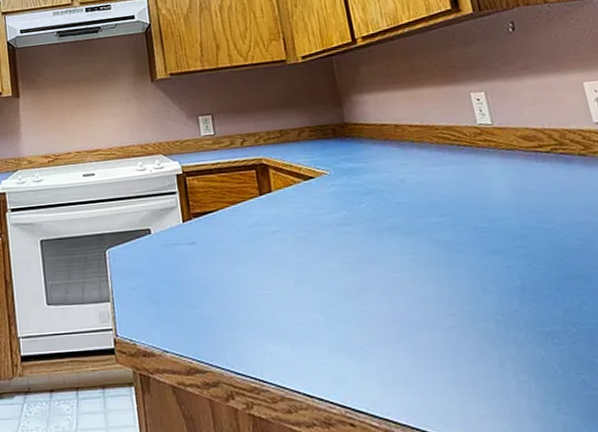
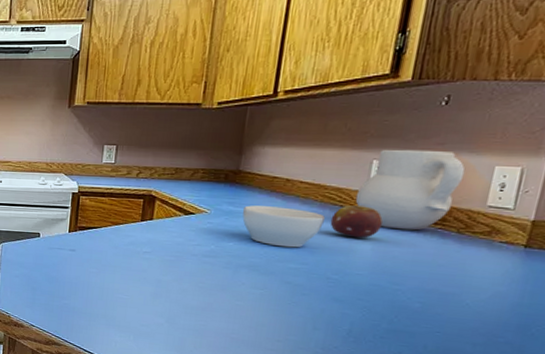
bowl: none [363,155,449,201] -> present [242,205,325,248]
fruit: none [453,141,506,178] -> present [330,205,383,238]
ceramic jug: none [468,74,563,162] -> present [355,149,466,231]

